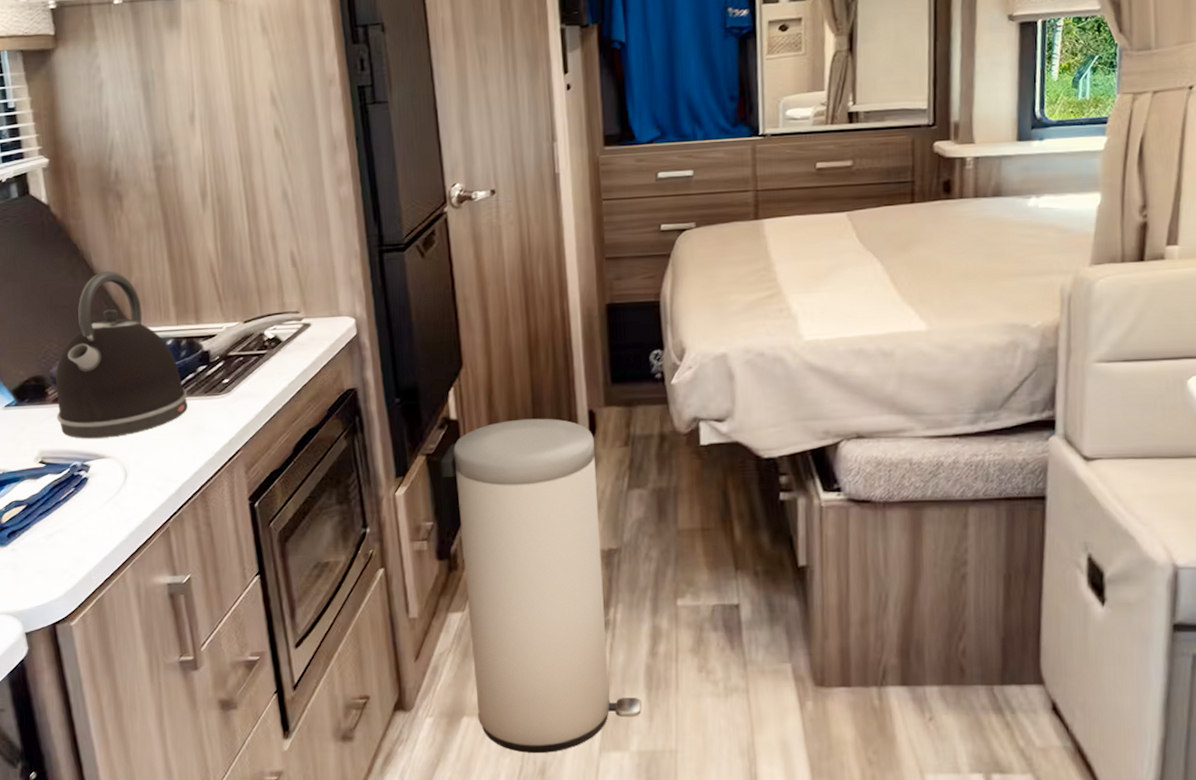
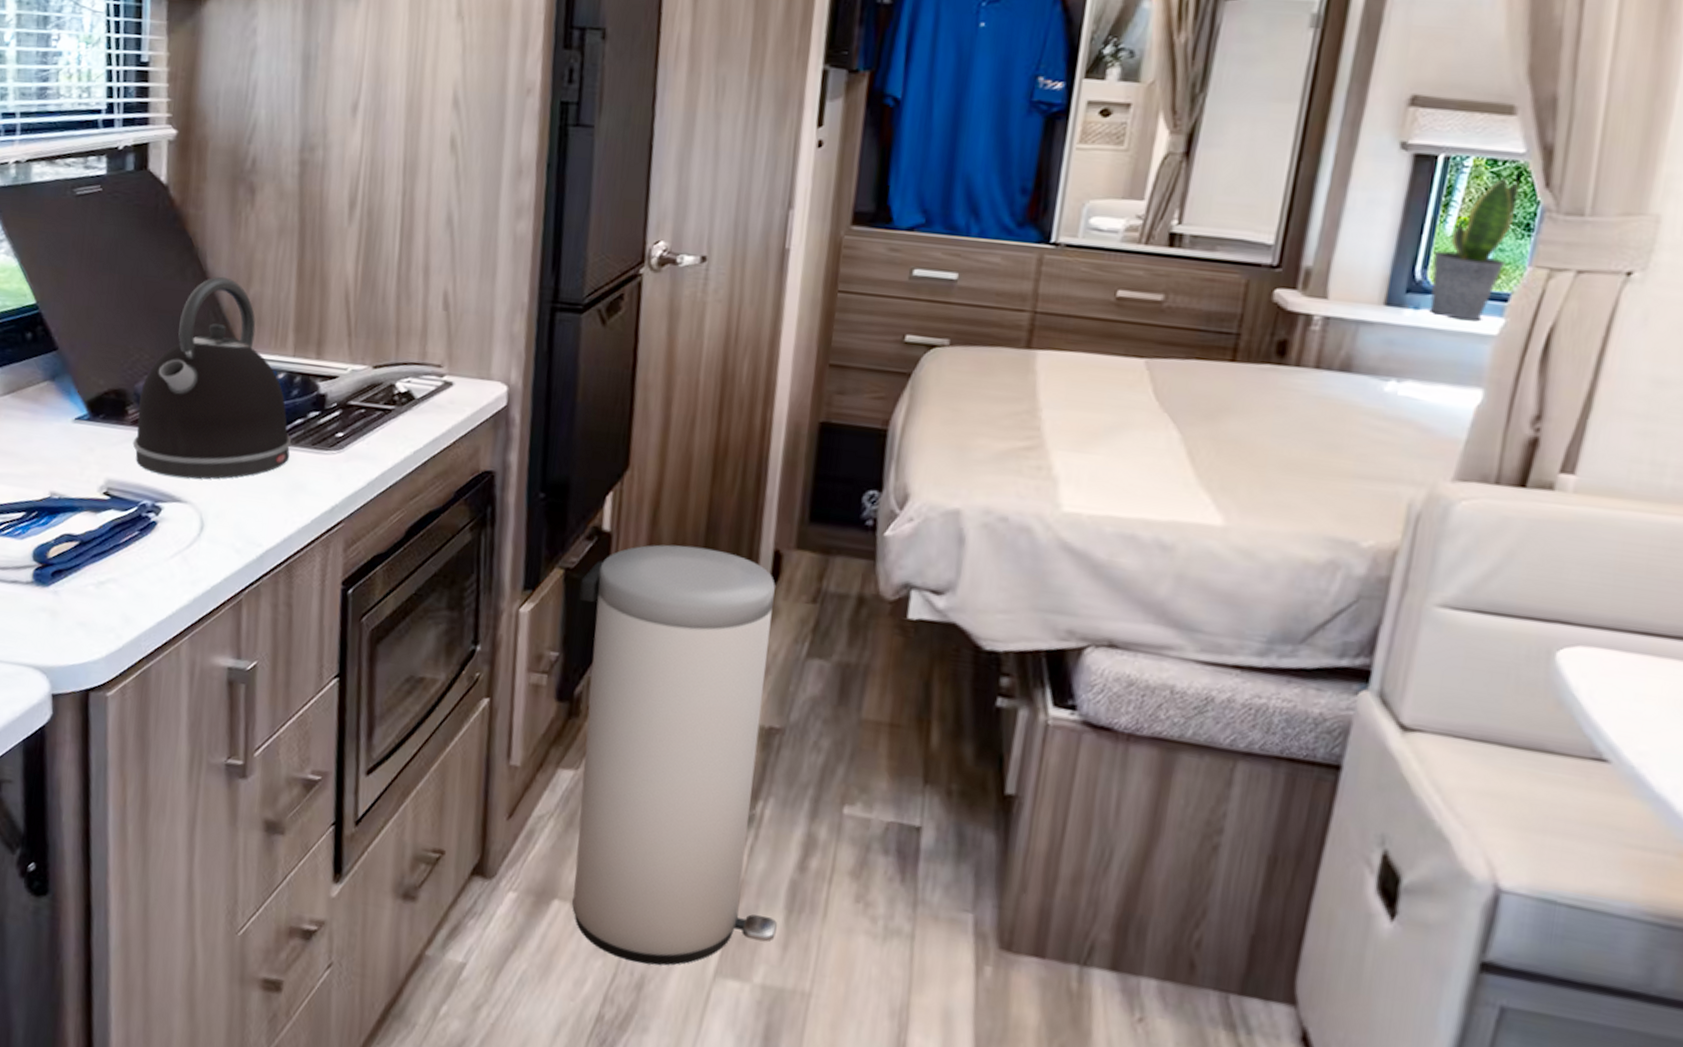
potted plant: none [1046,29,1101,143] -> present [1429,177,1520,321]

